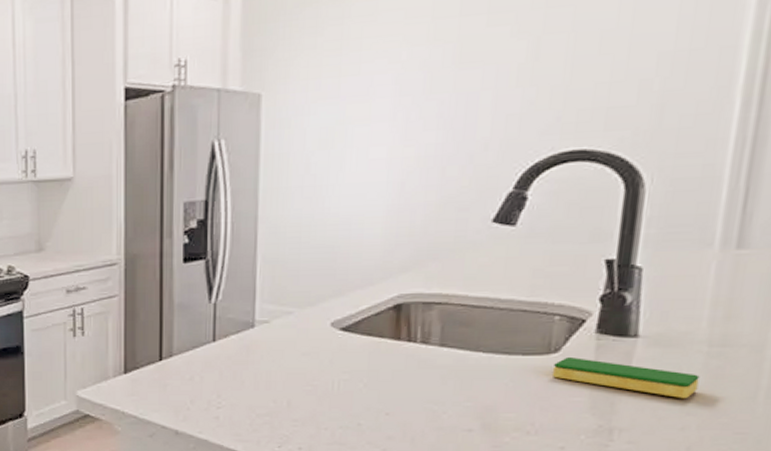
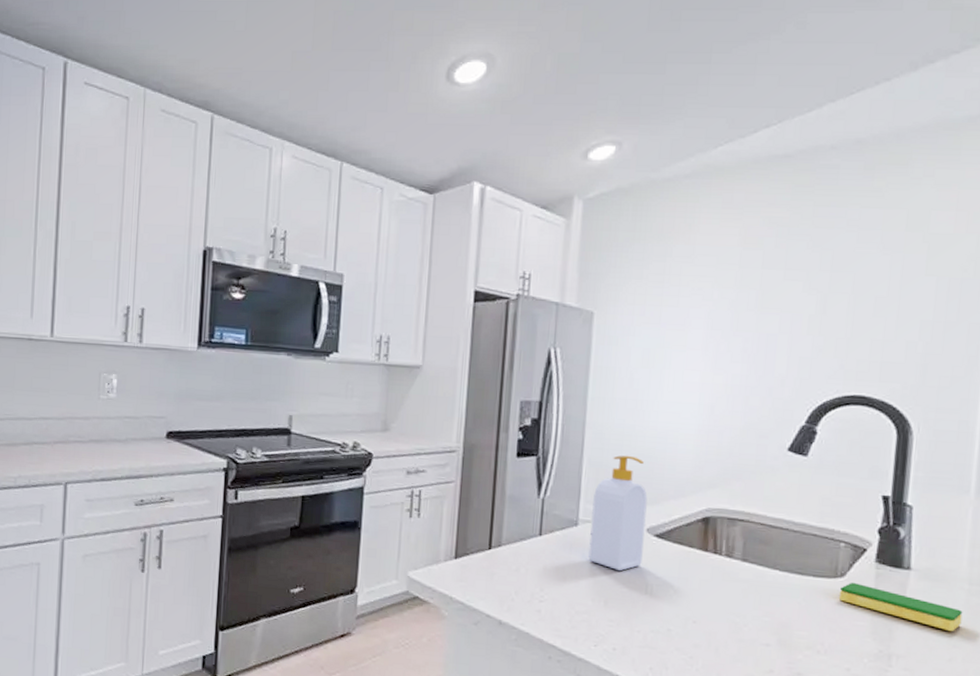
soap bottle: none [268,247,331,369] -> present [588,455,648,571]

